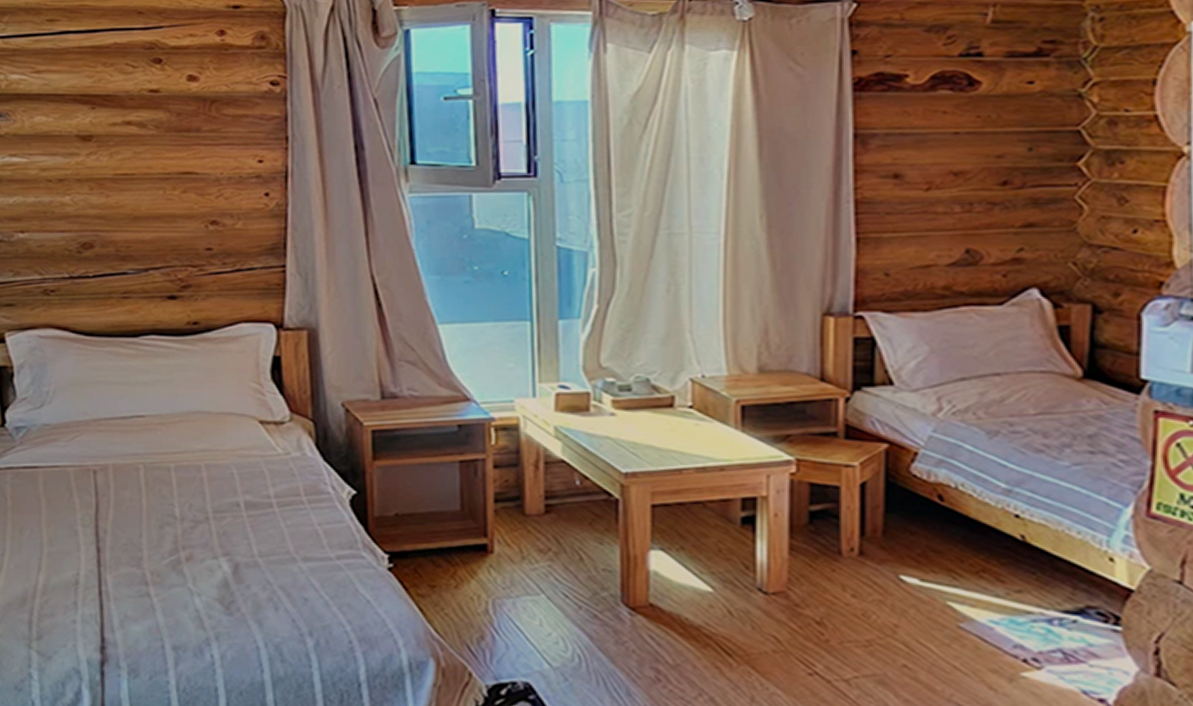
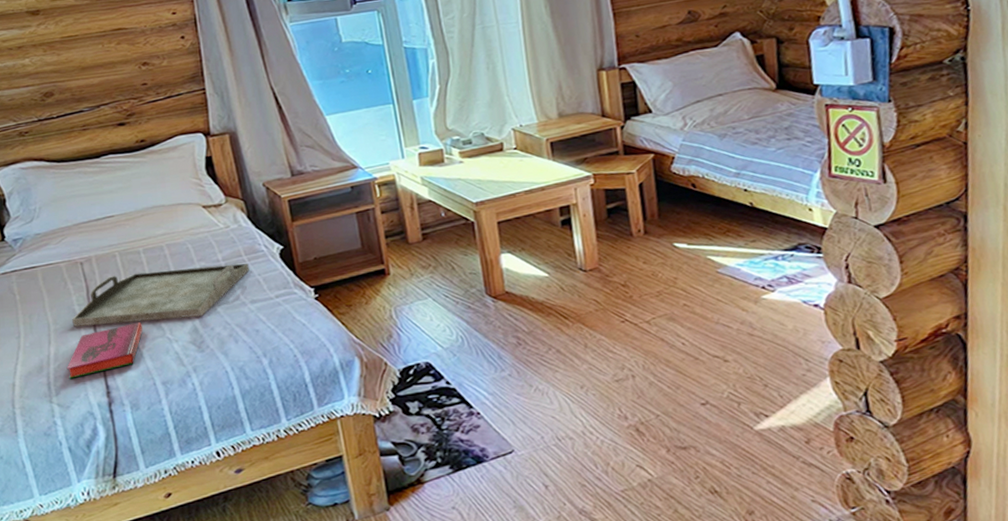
hardback book: none [55,560,160,621] -> present [66,321,143,379]
serving tray: none [71,495,308,567] -> present [71,262,250,327]

